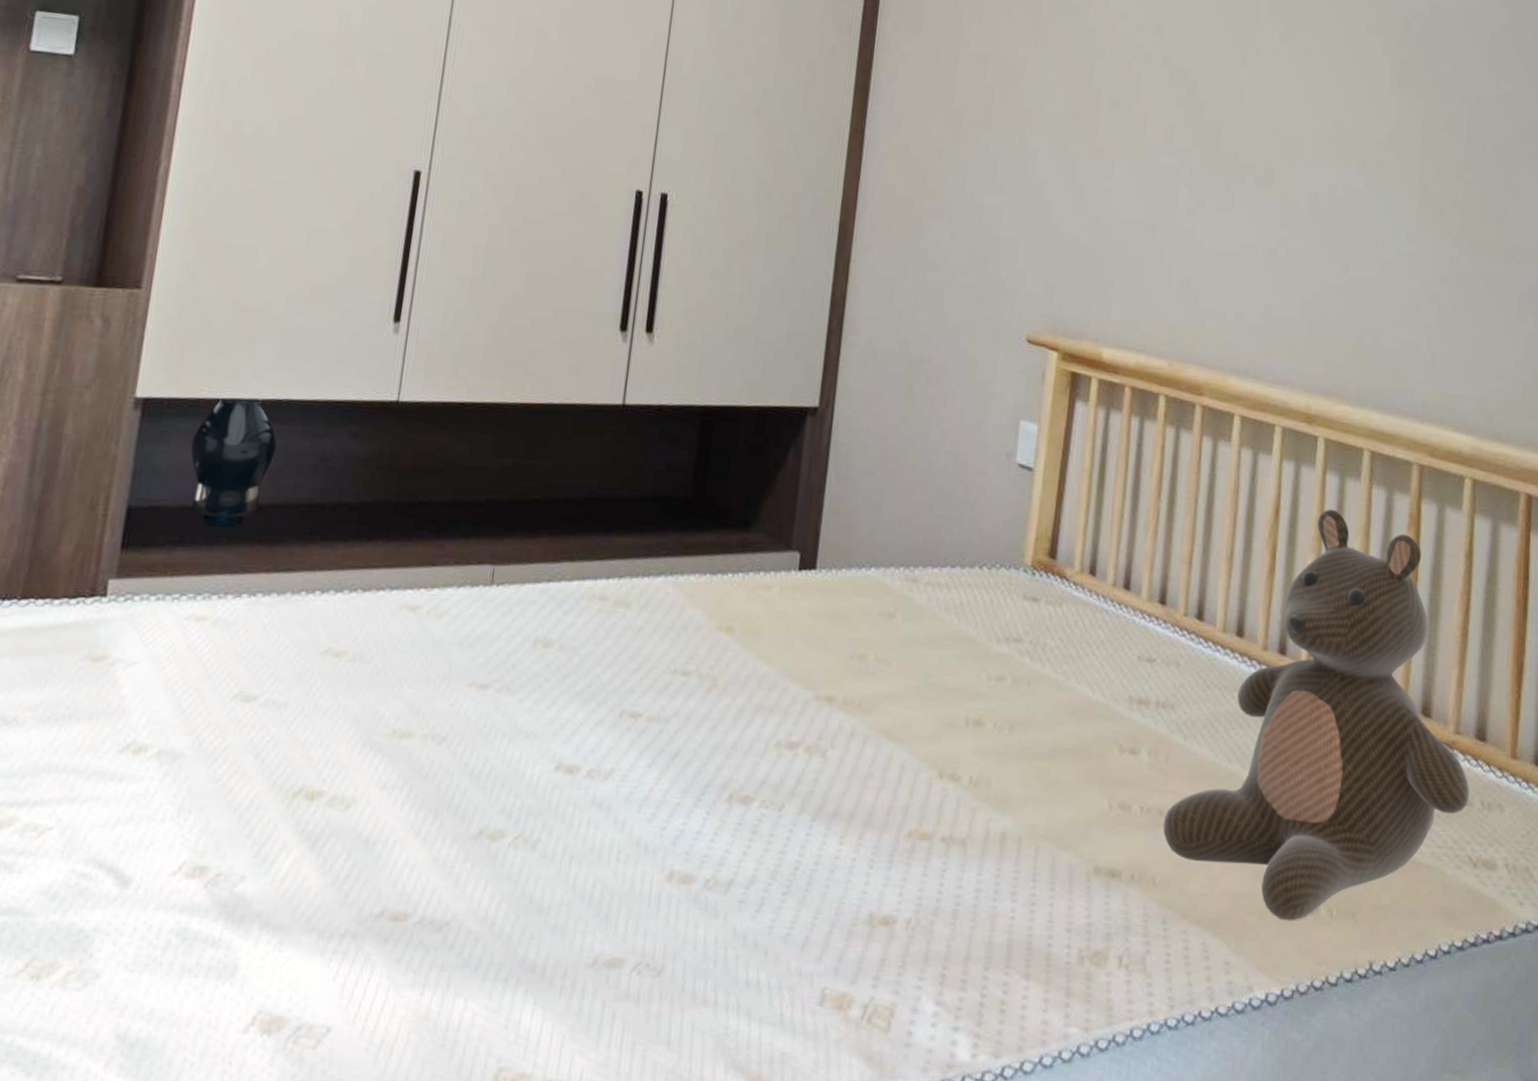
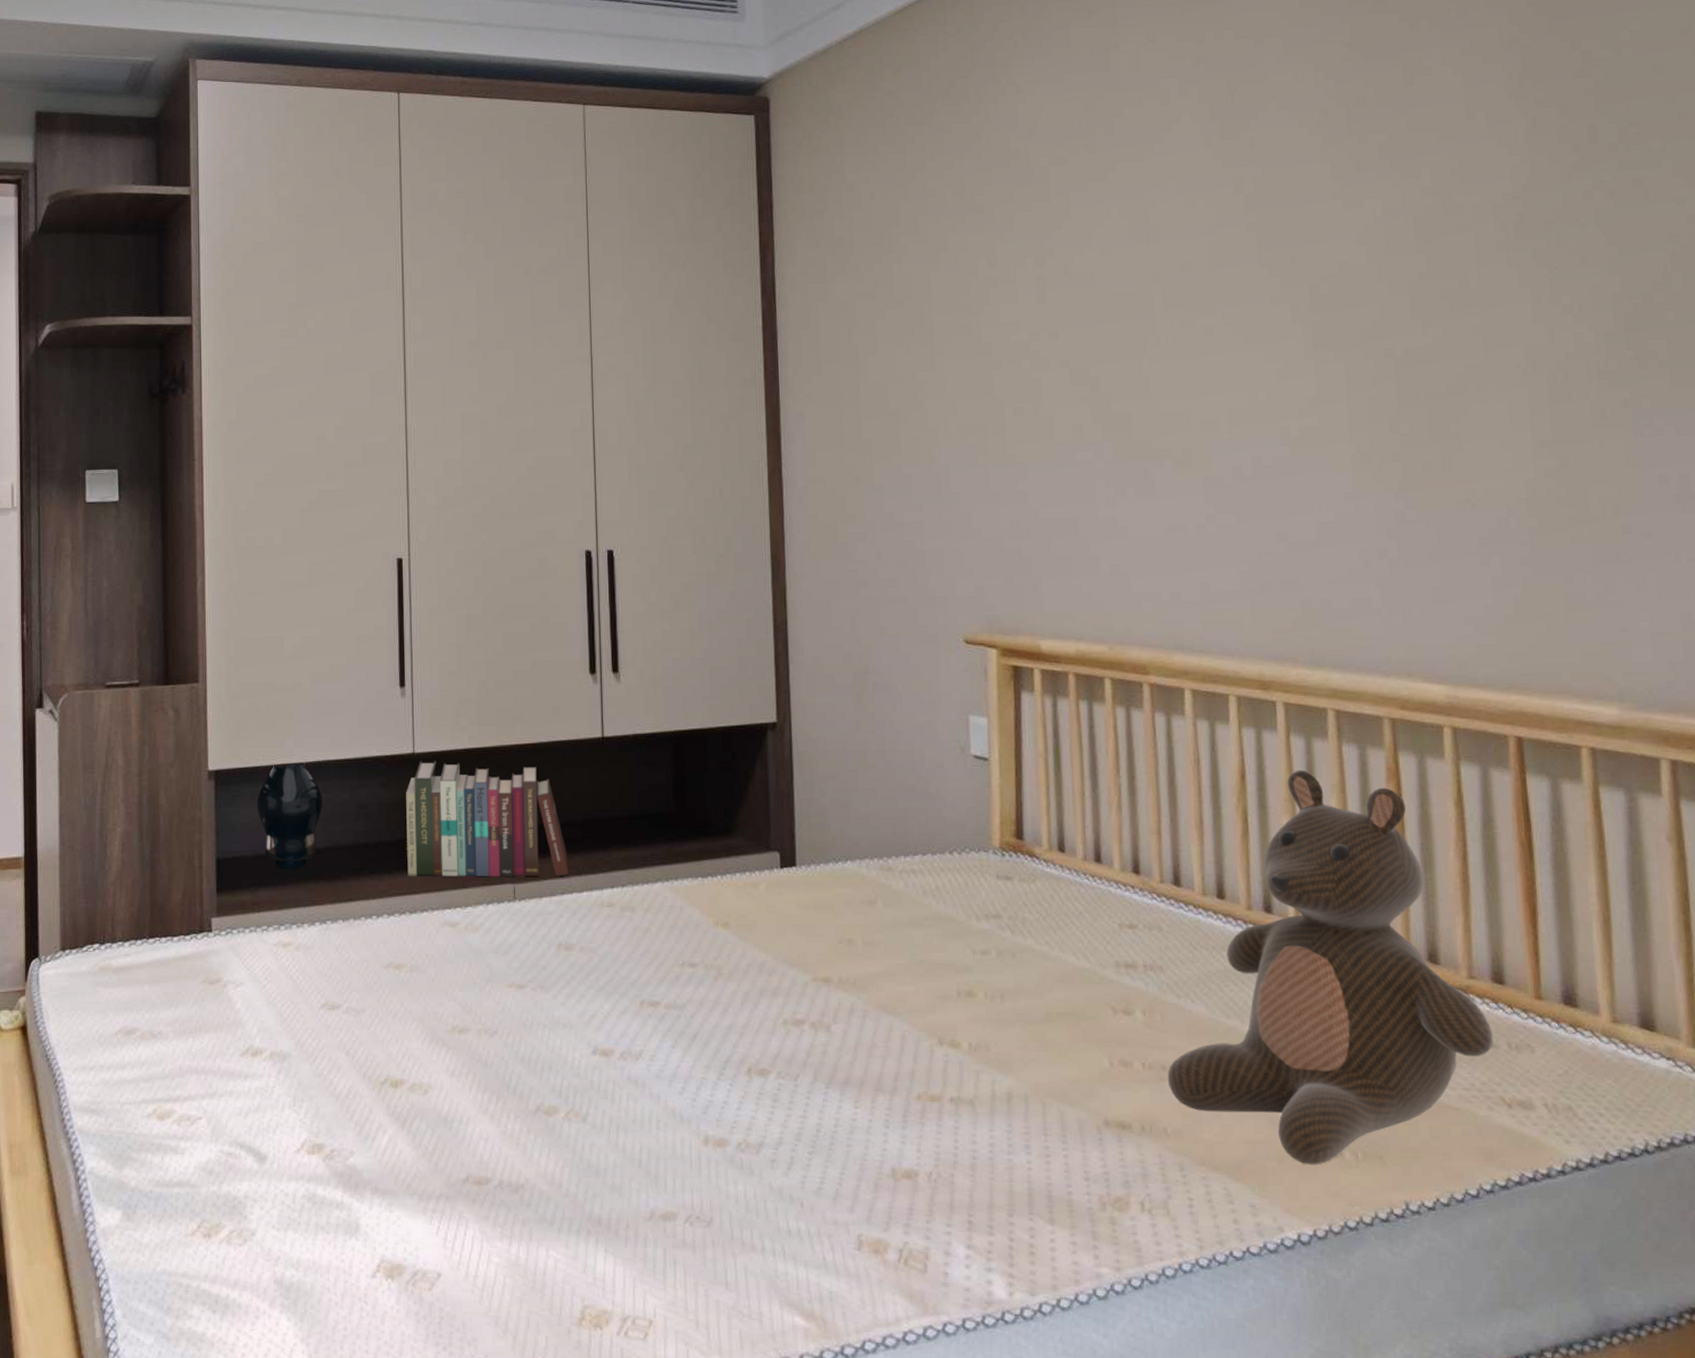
books: none [367,411,563,561] -> present [406,761,569,878]

